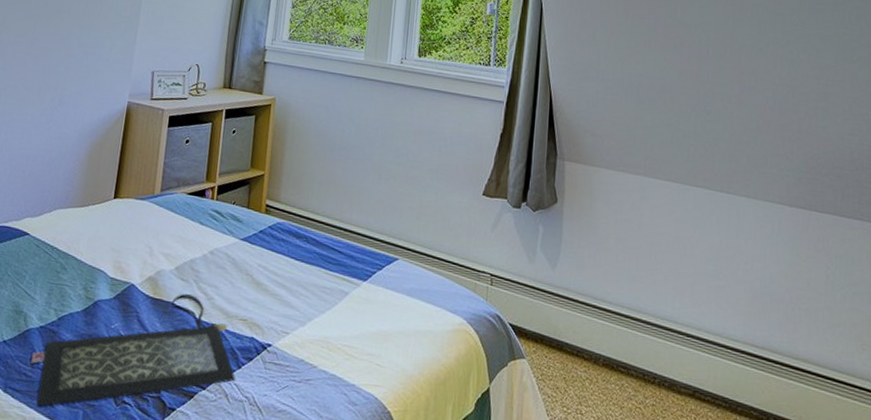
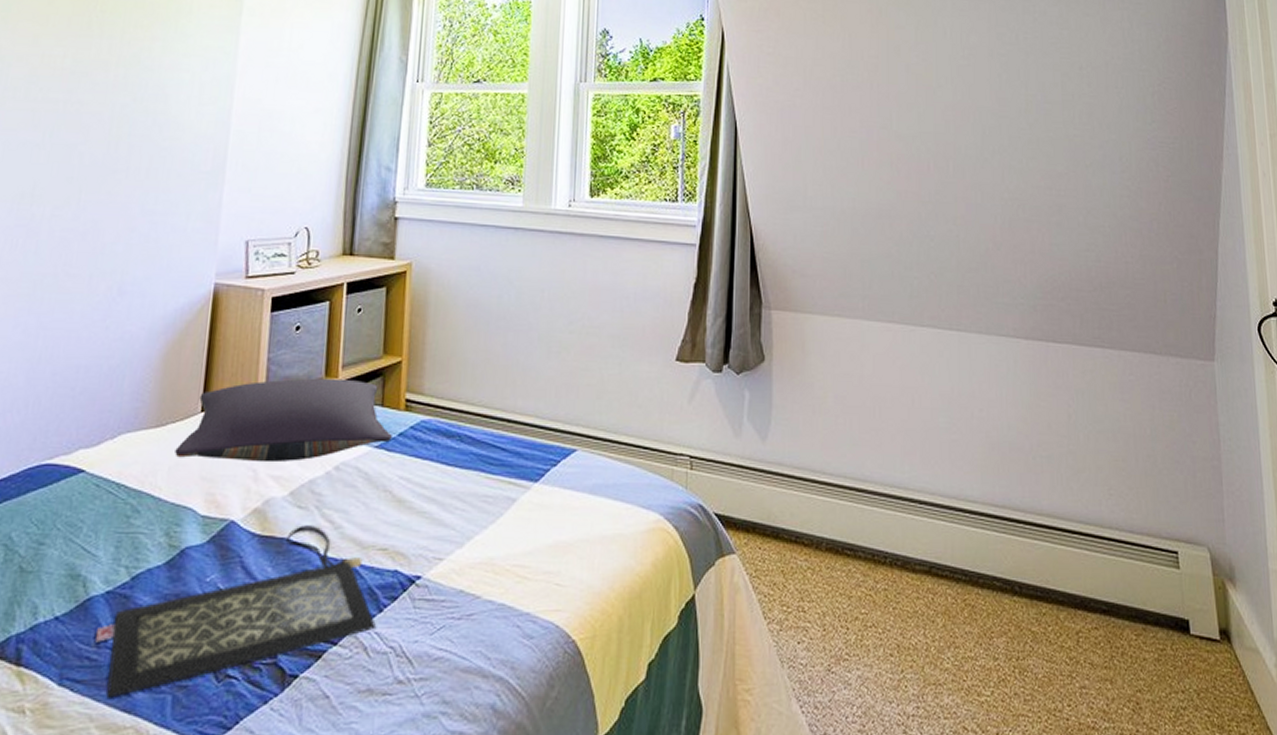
pillow: none [93,179,254,244] -> present [175,378,392,461]

